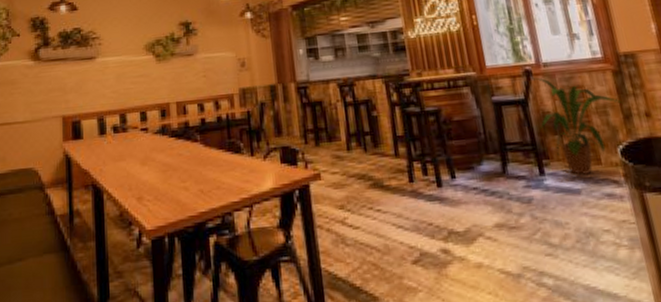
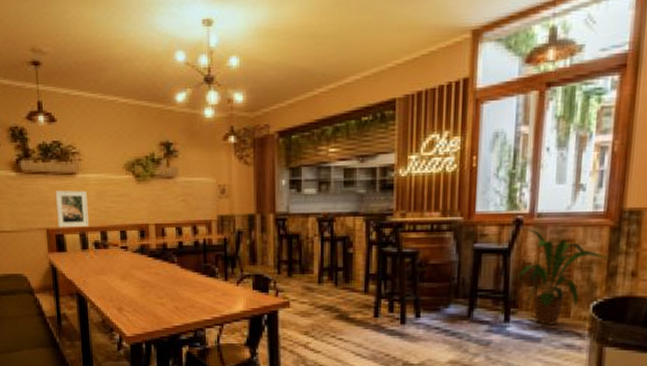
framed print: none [73,73,107,115] -> present [55,190,89,228]

